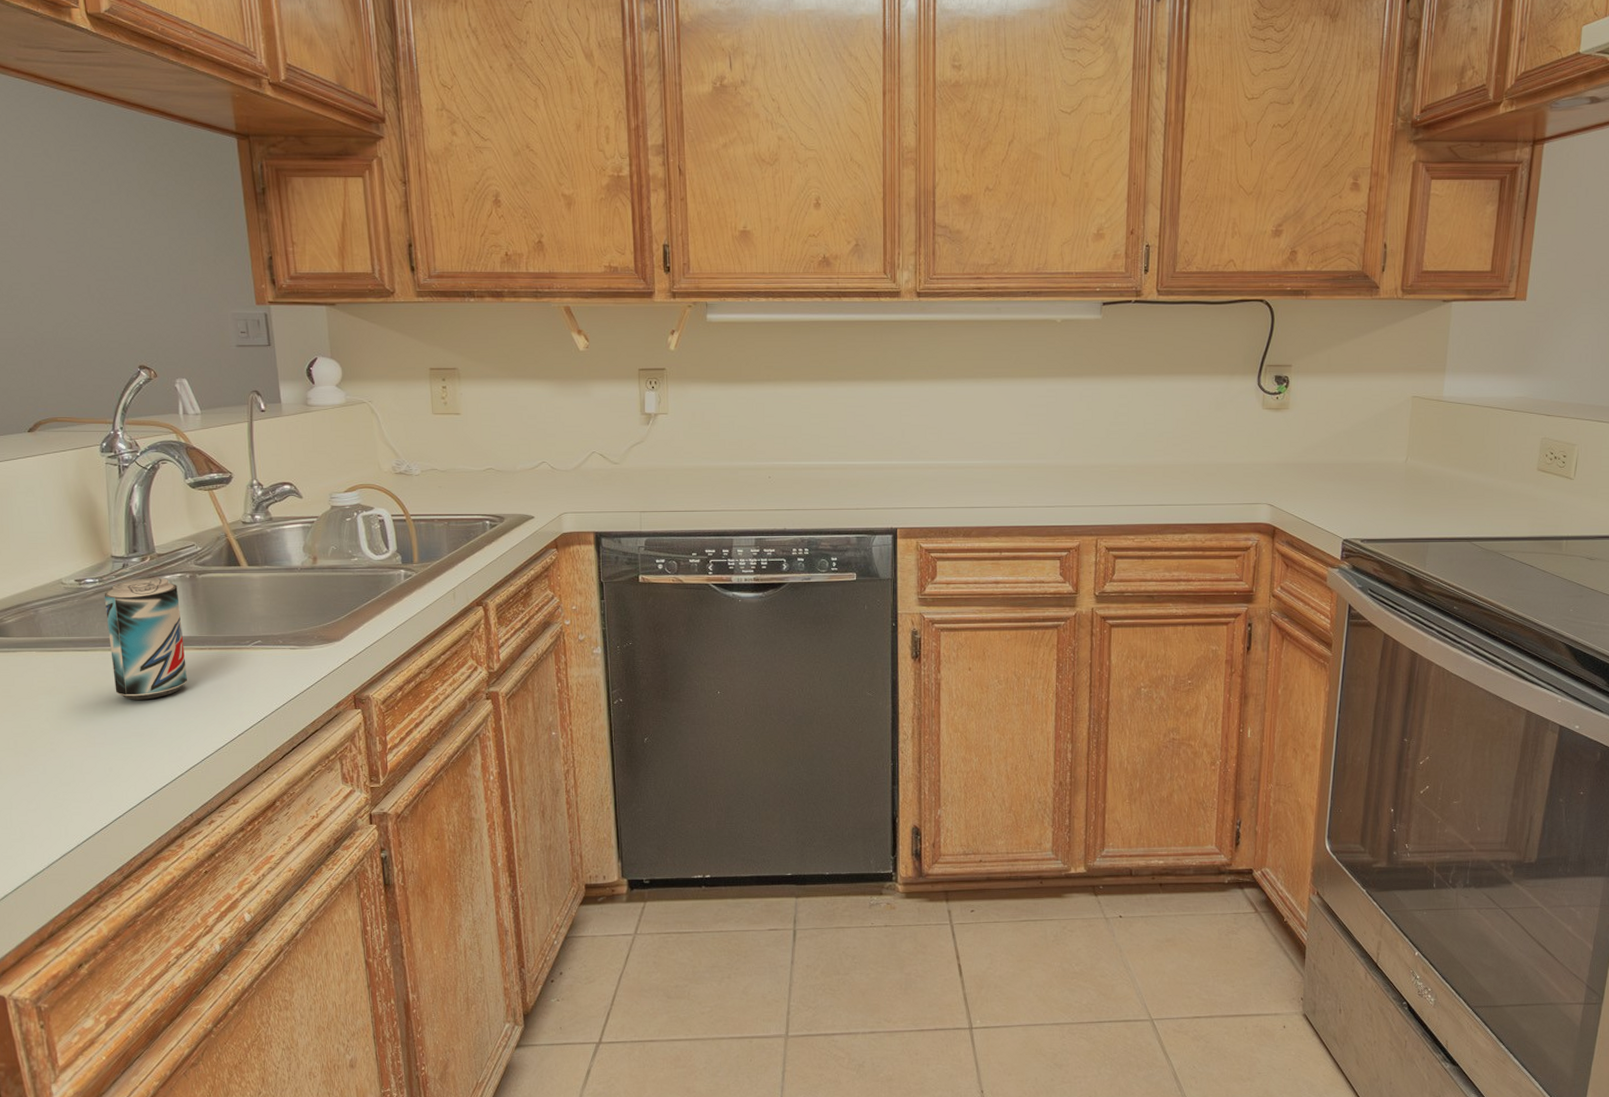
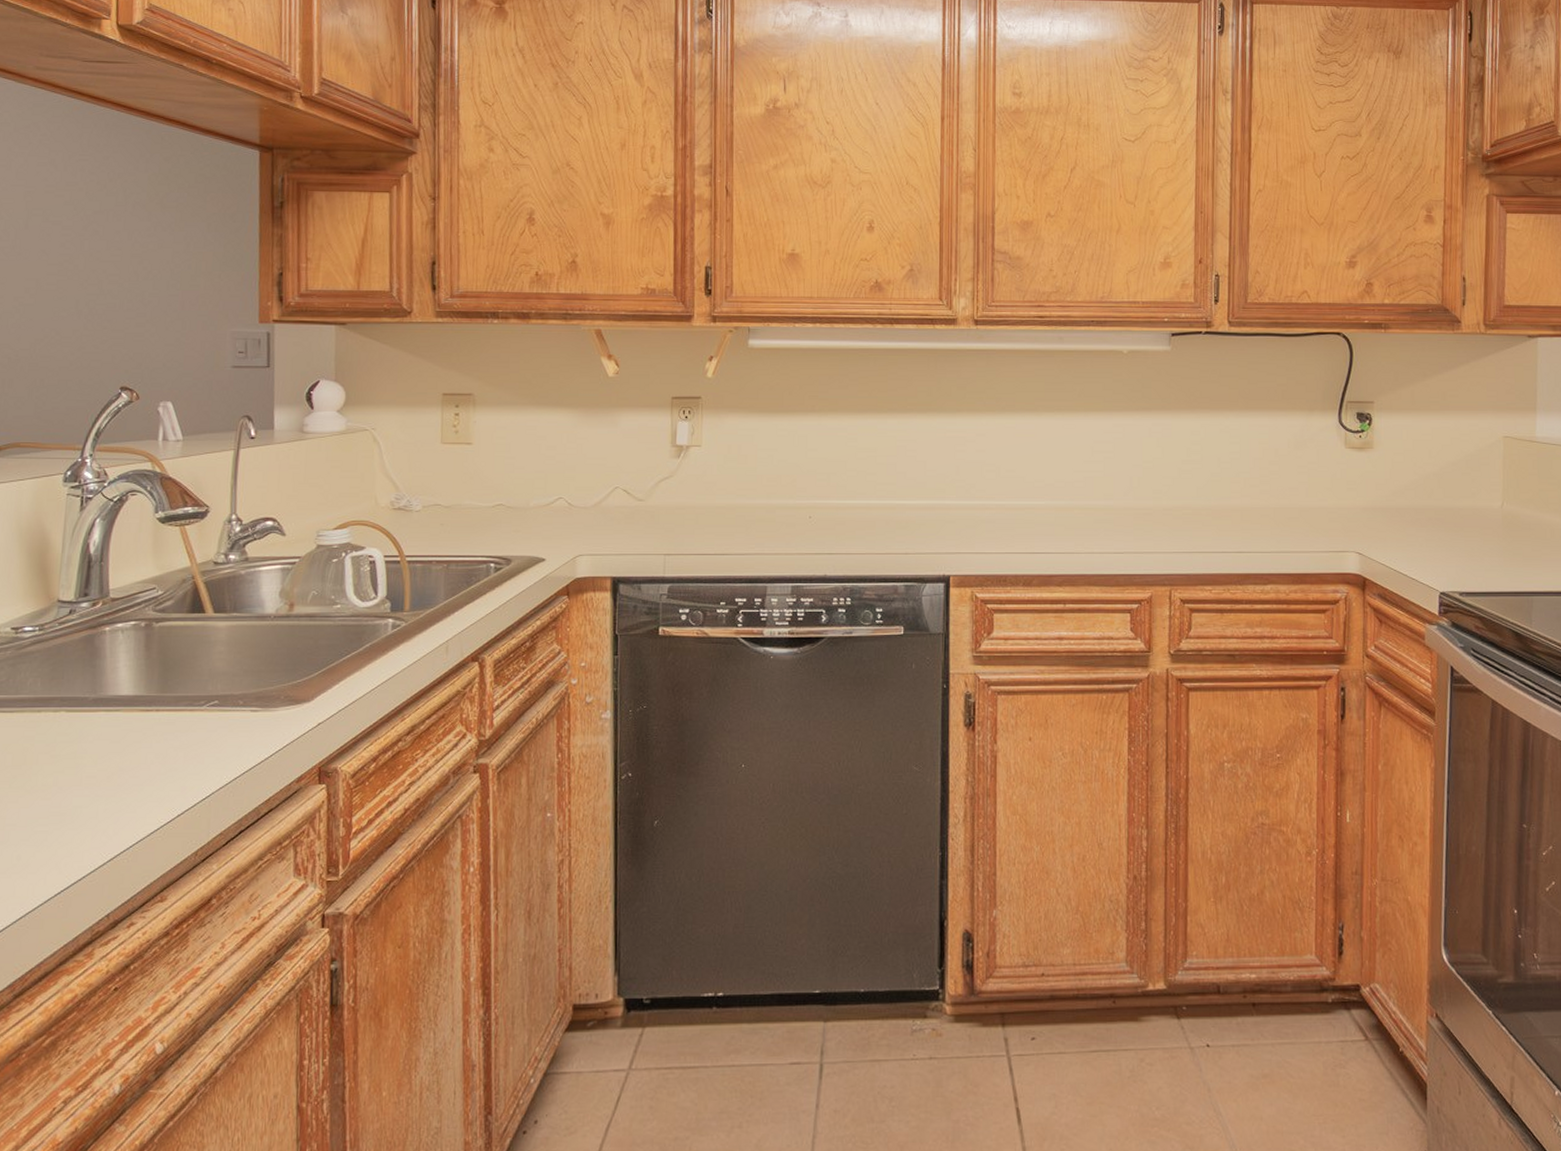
beer can: present [104,578,187,700] -> none [38,626,130,772]

